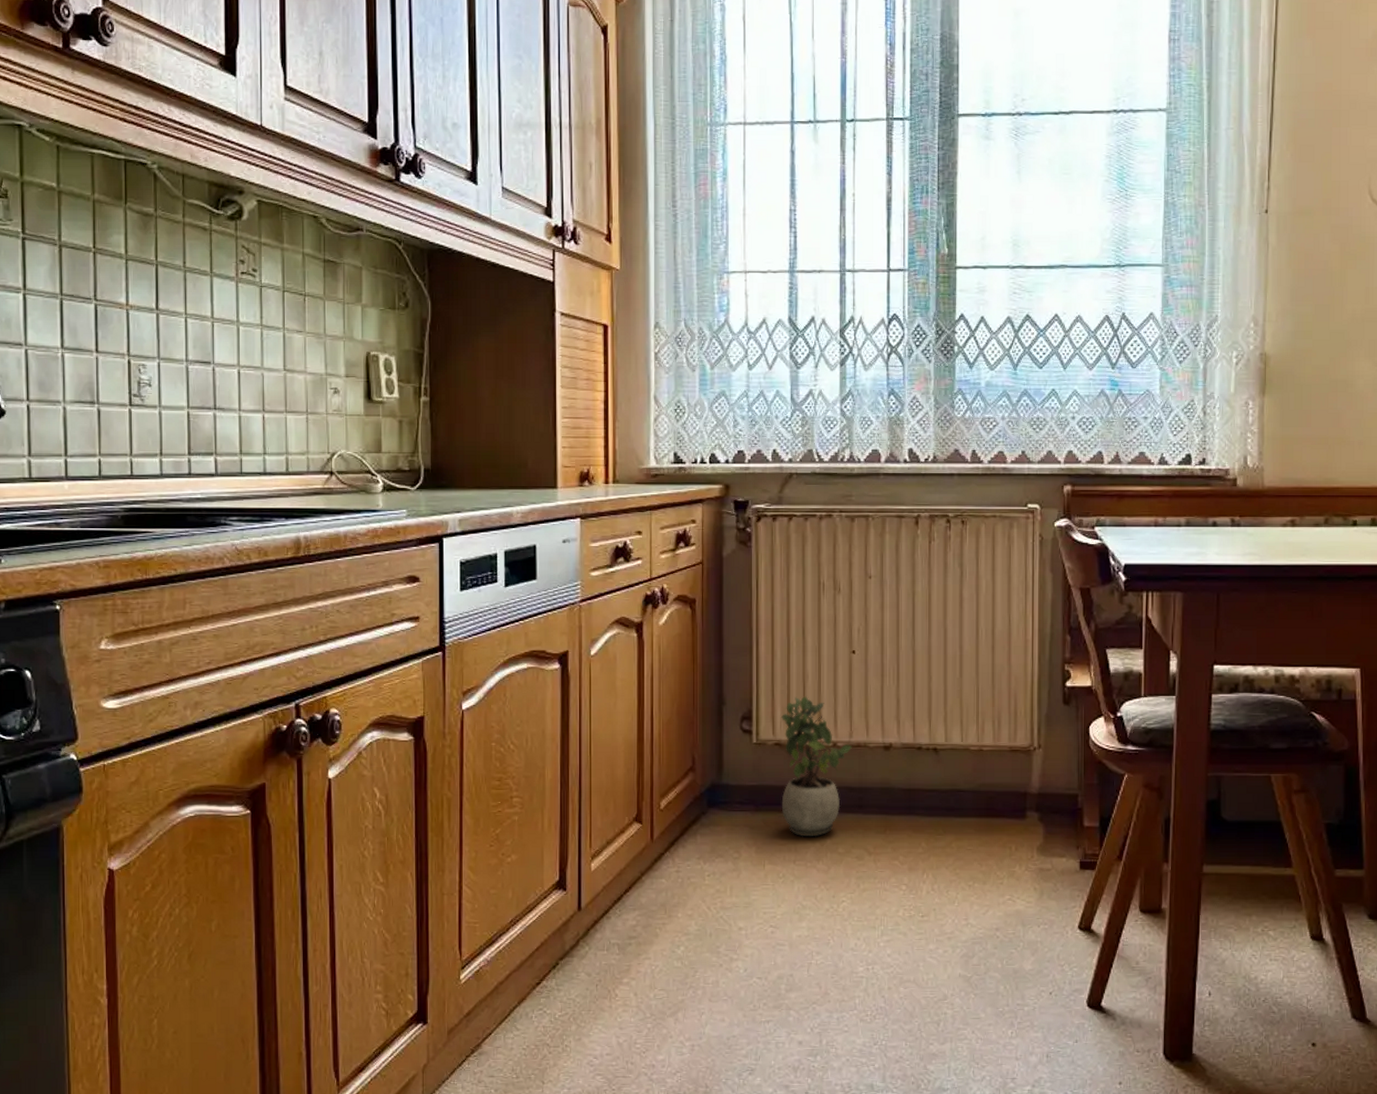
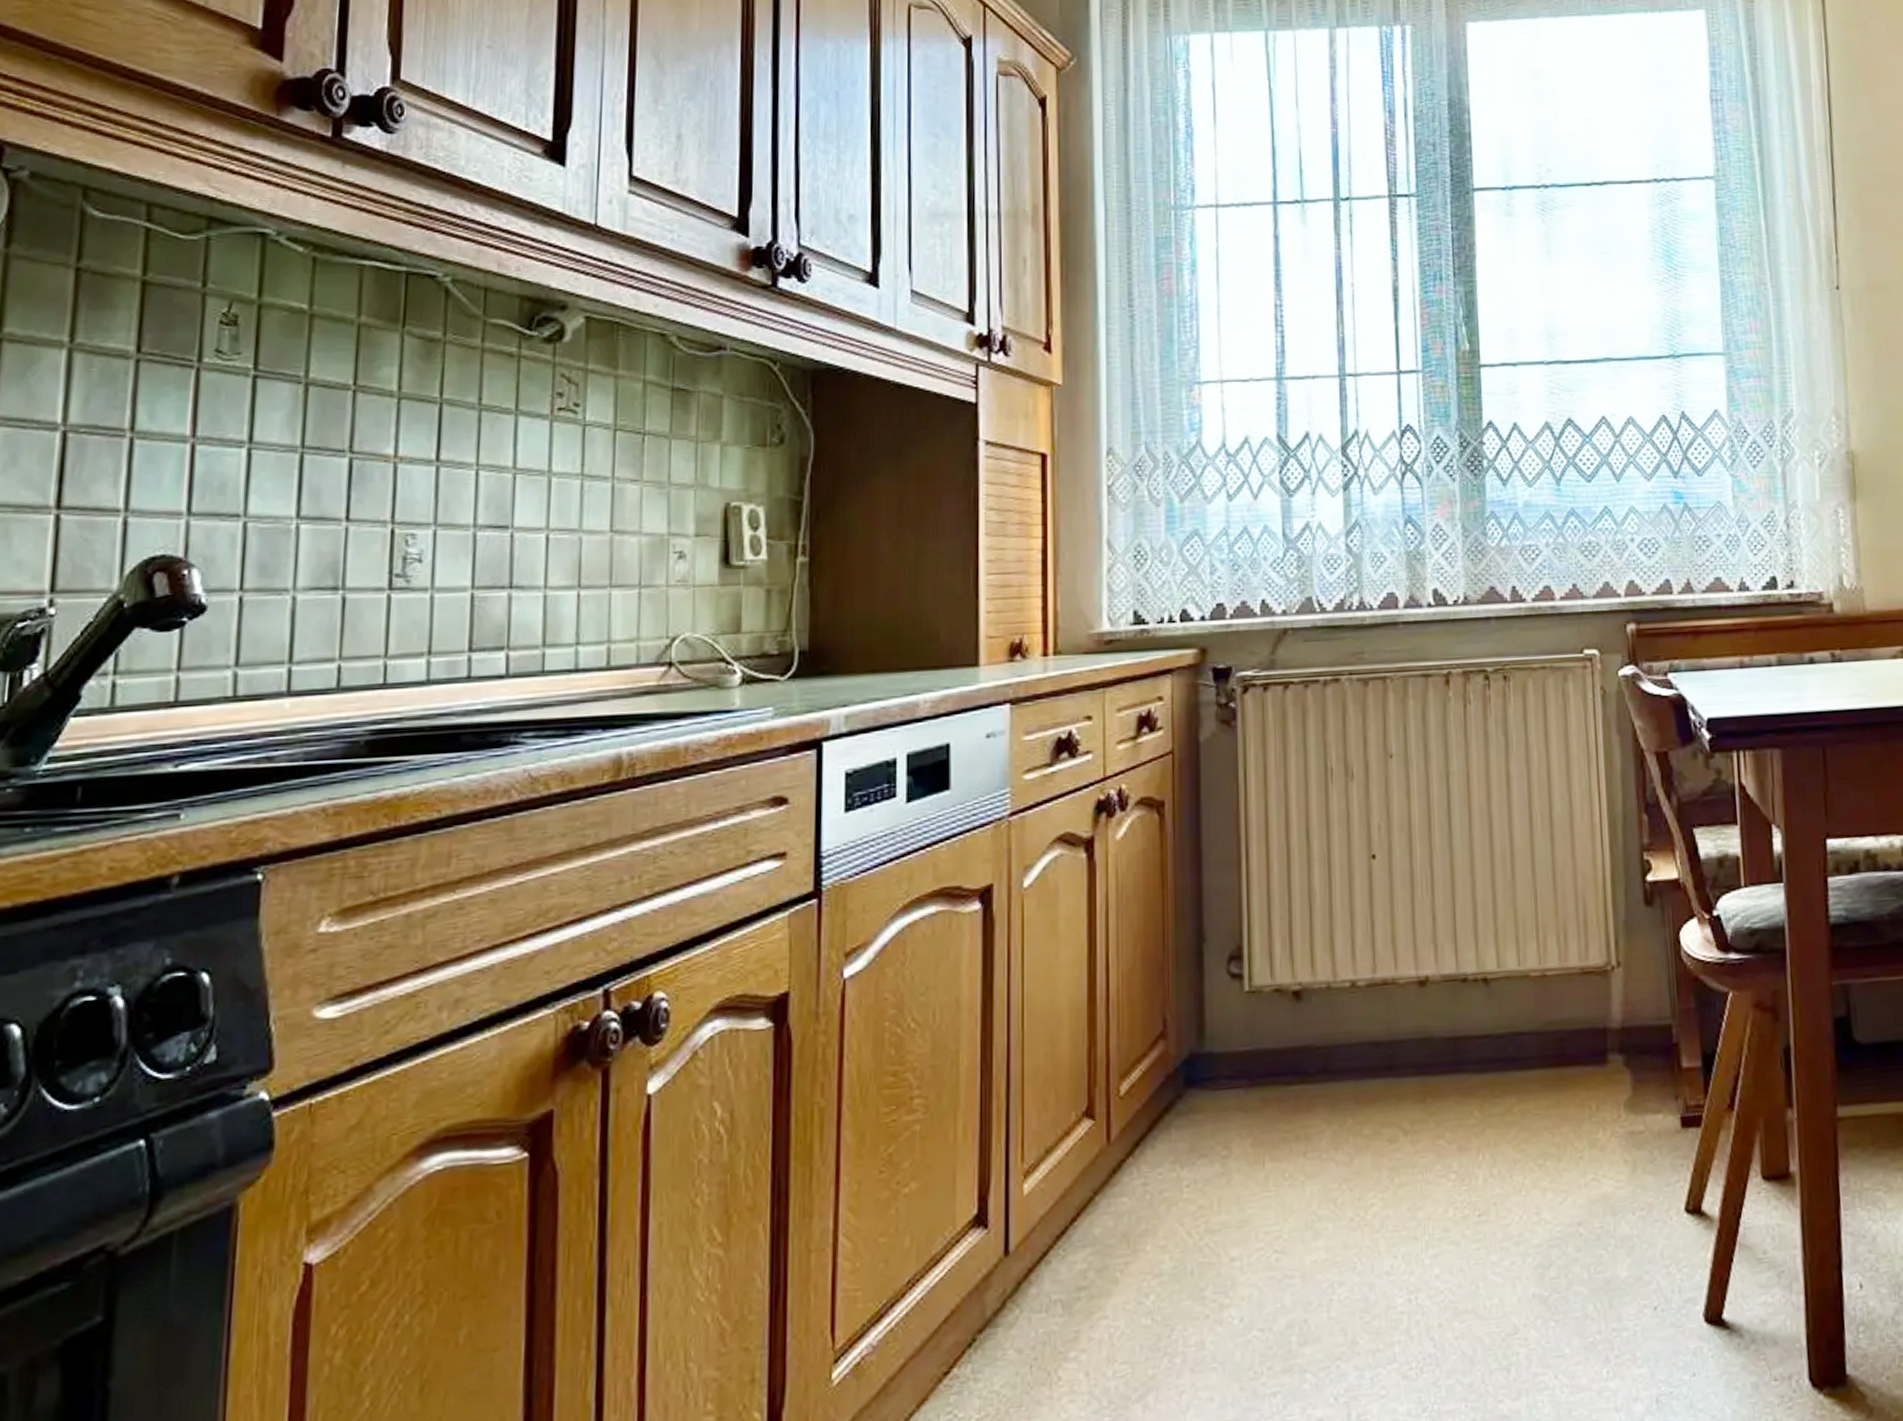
potted plant: present [780,696,853,837] -> none [1280,921,1378,1118]

